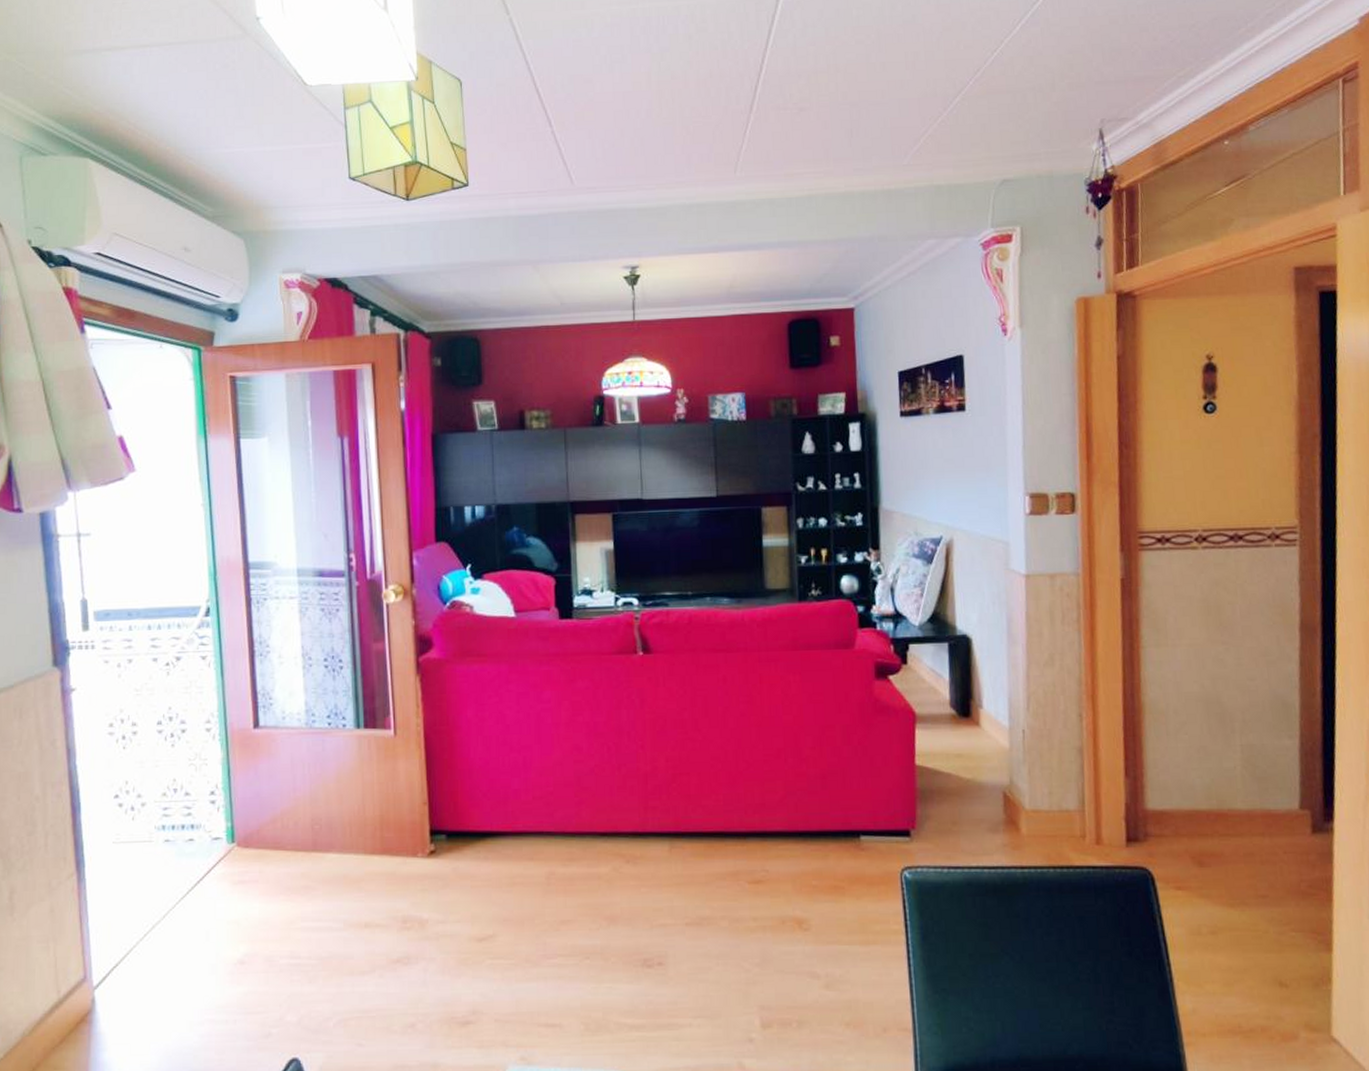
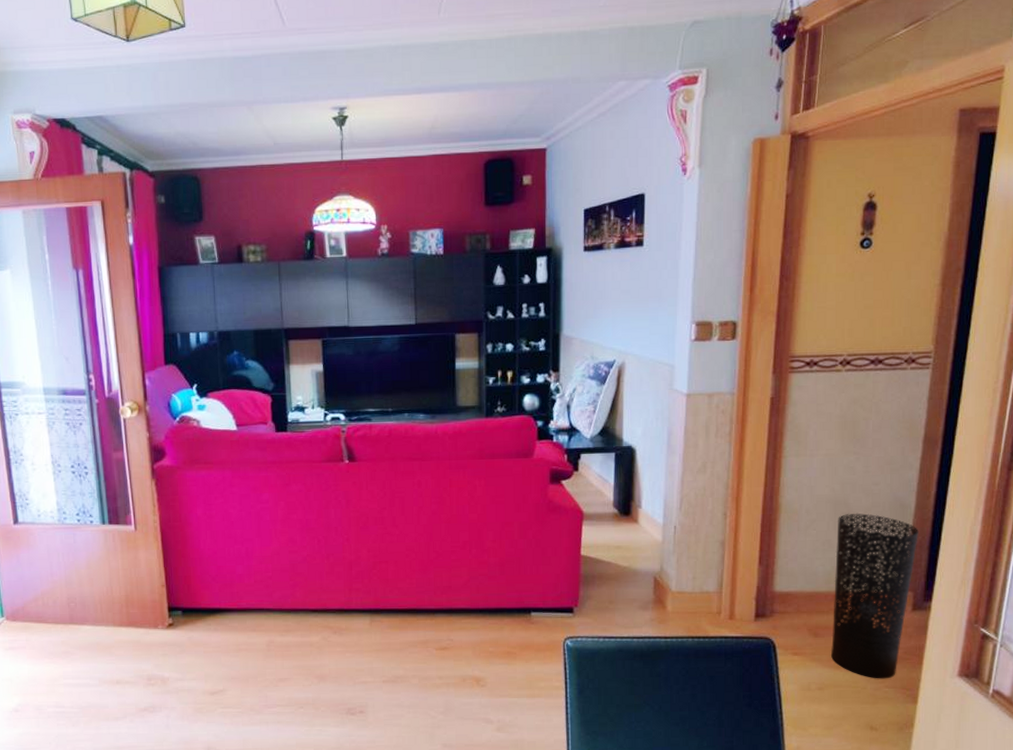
umbrella stand: none [1212,713,1309,920] -> present [831,513,919,679]

